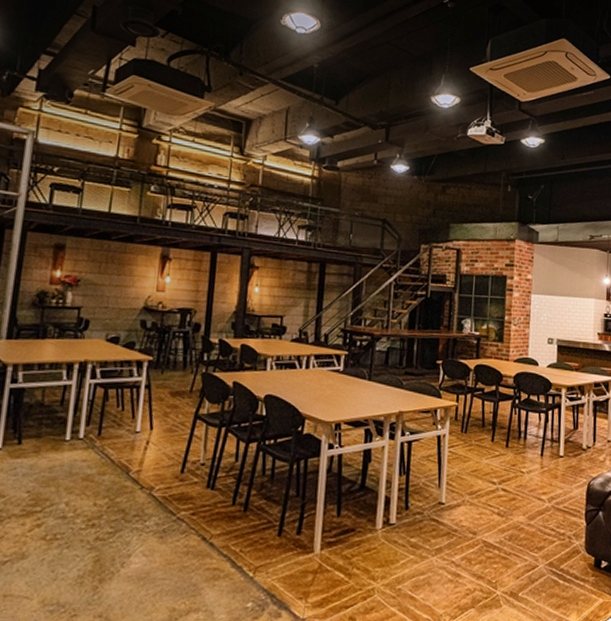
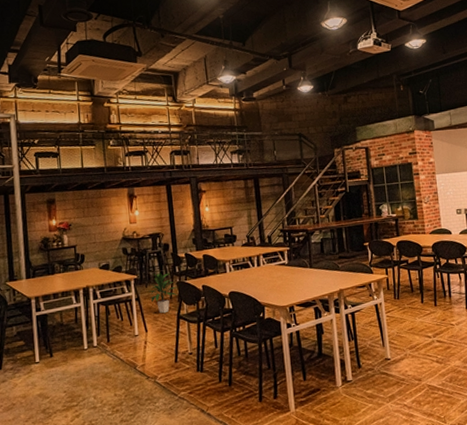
indoor plant: none [163,356,201,408] -> present [148,271,178,313]

